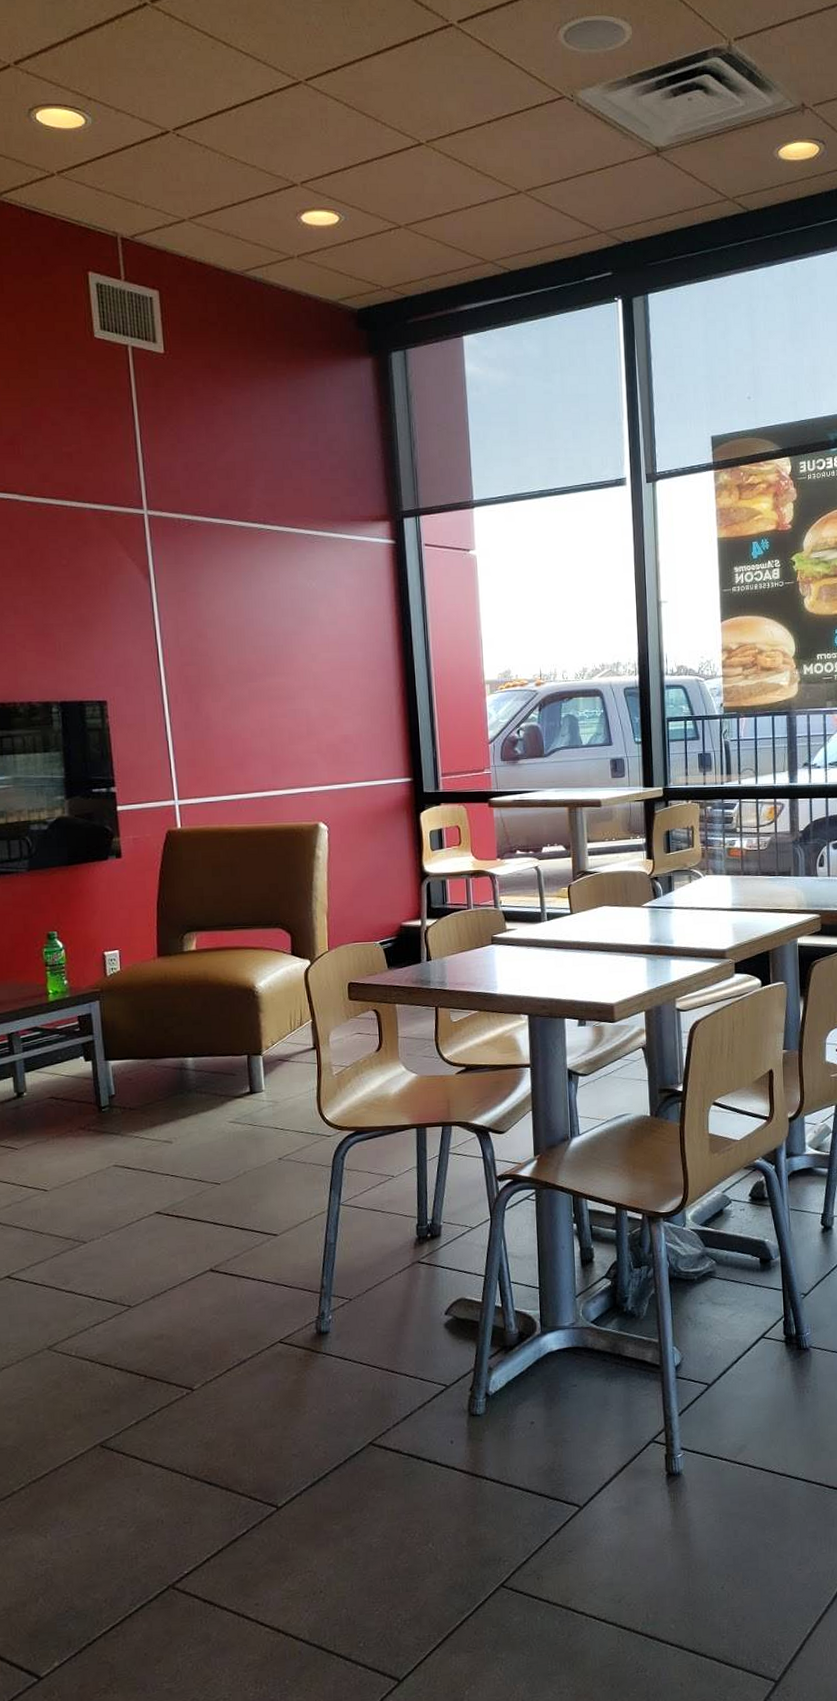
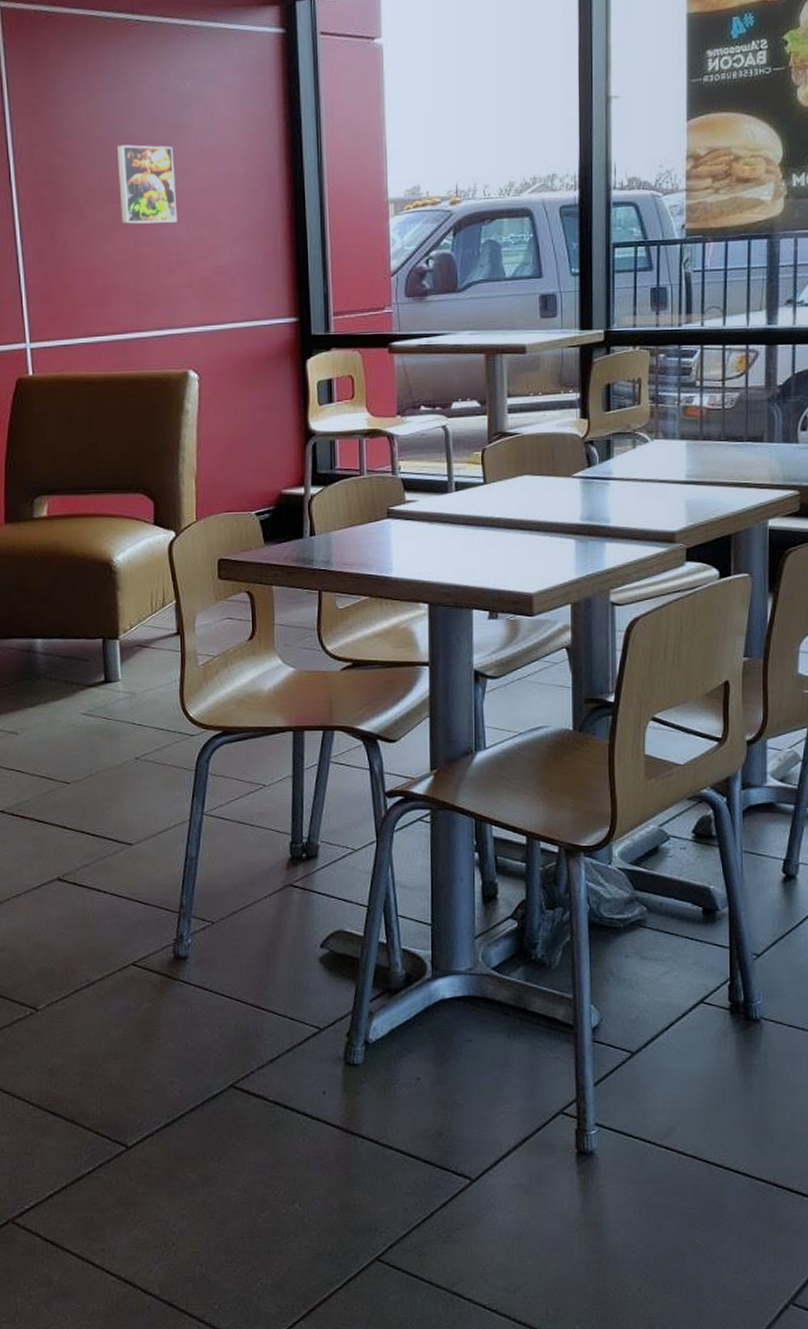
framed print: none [252,633,307,700] -> present [116,144,178,224]

